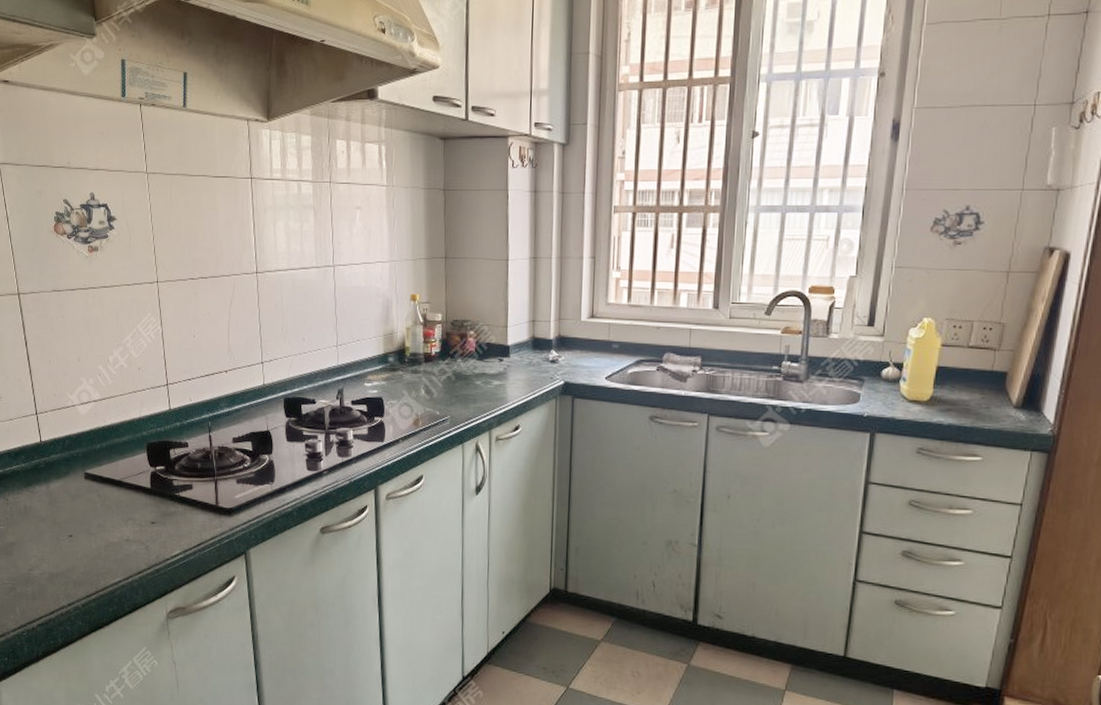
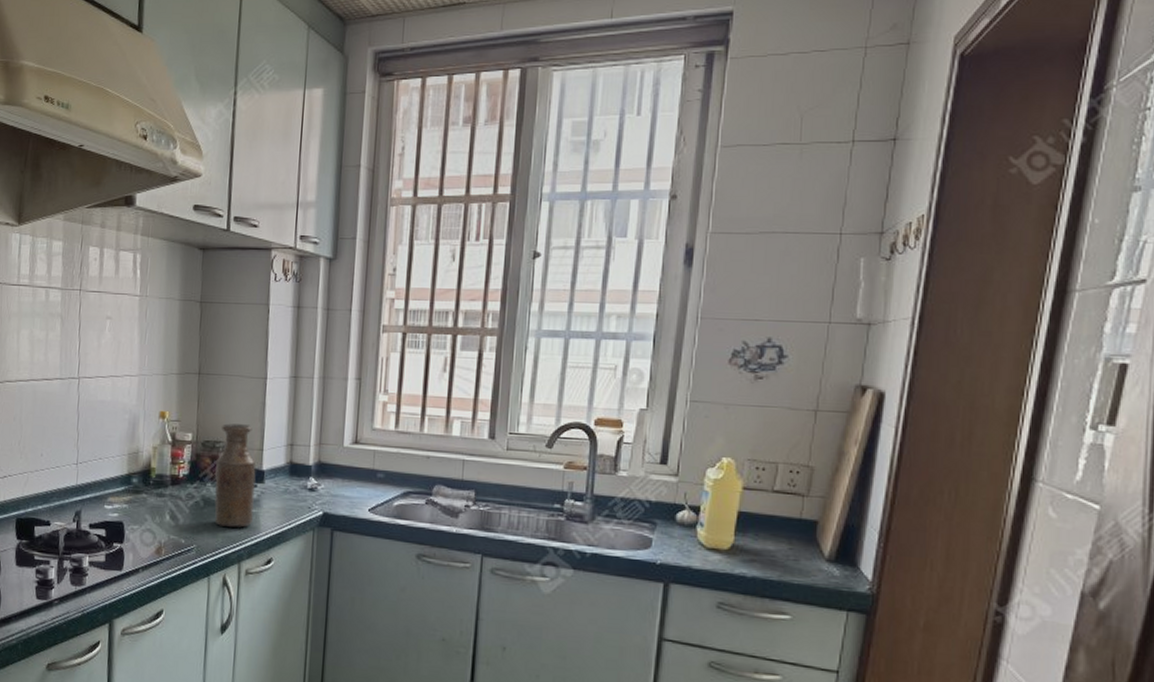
bottle: none [464,303,502,399] -> present [214,423,256,528]

